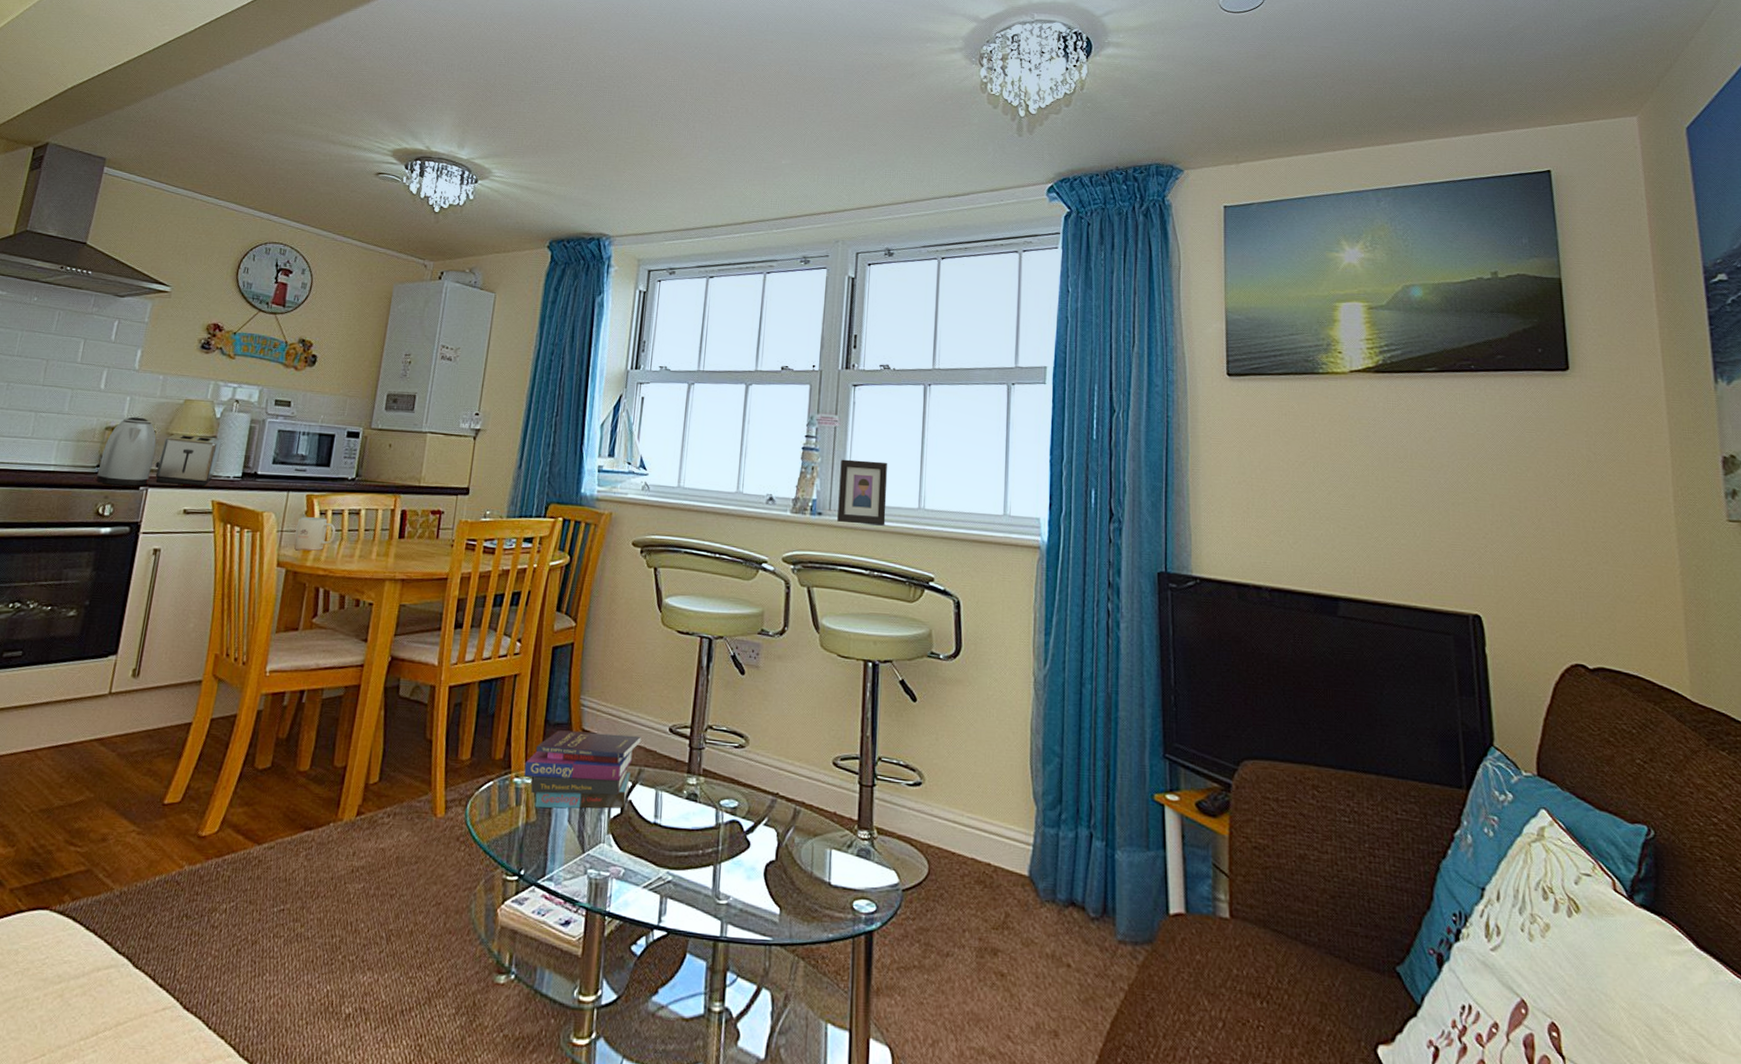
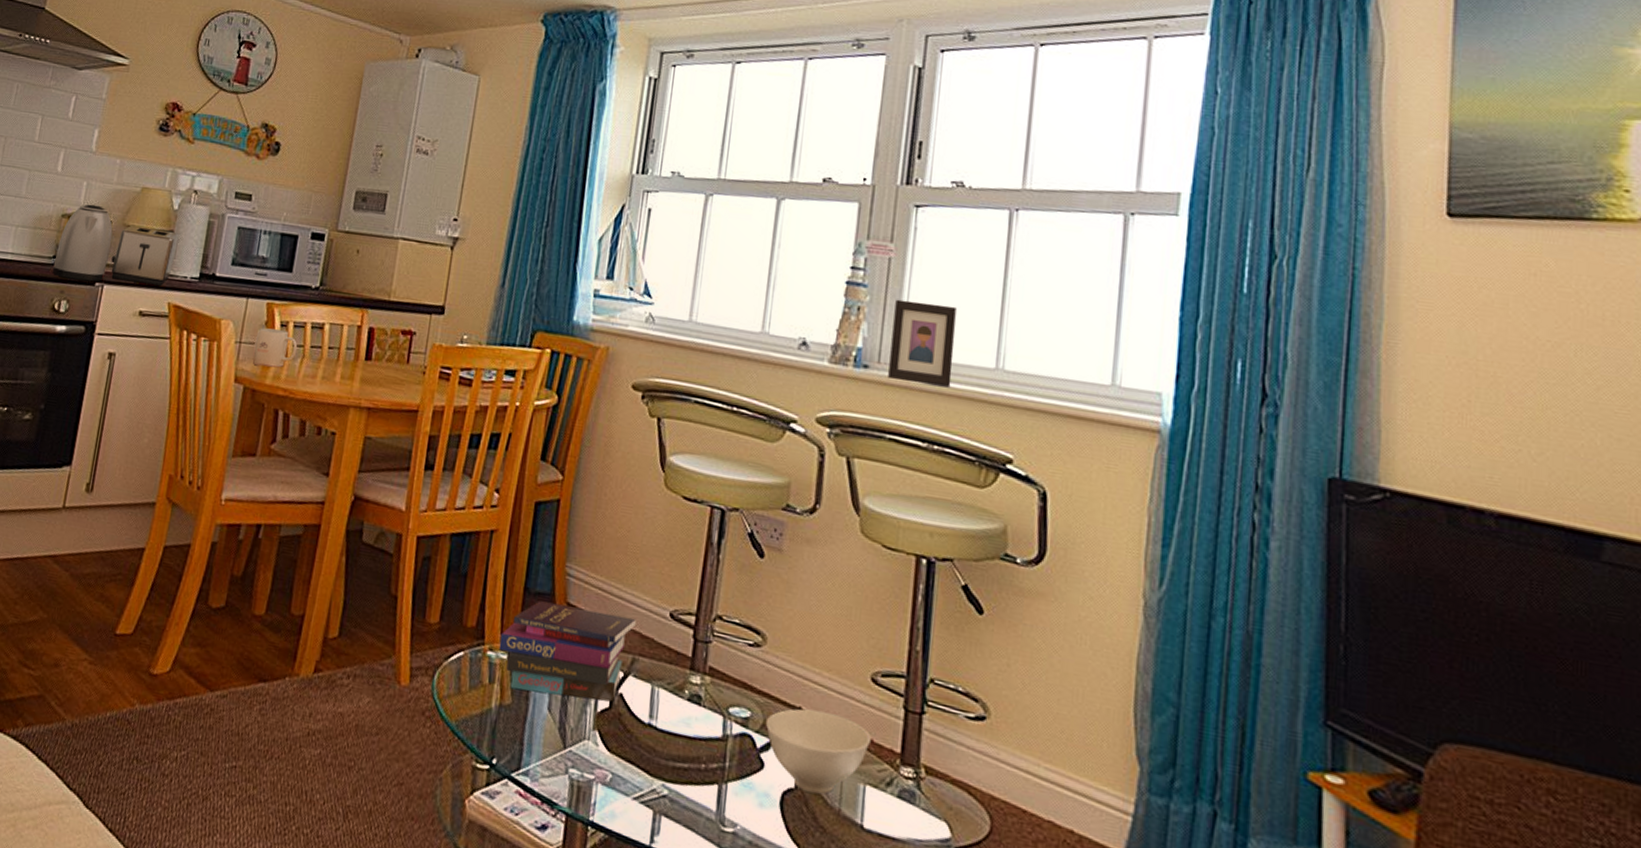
bowl: none [750,794,835,862] -> present [765,708,872,795]

